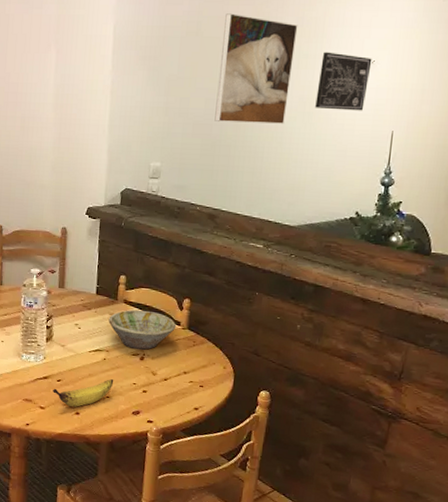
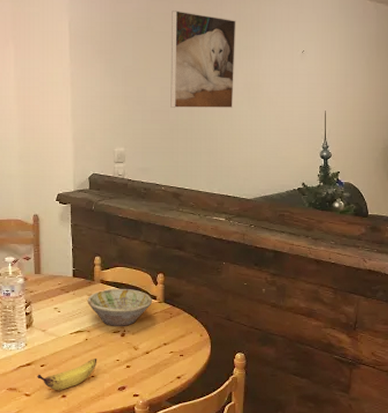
wall art: present [315,52,372,111] -> none [258,43,302,94]

